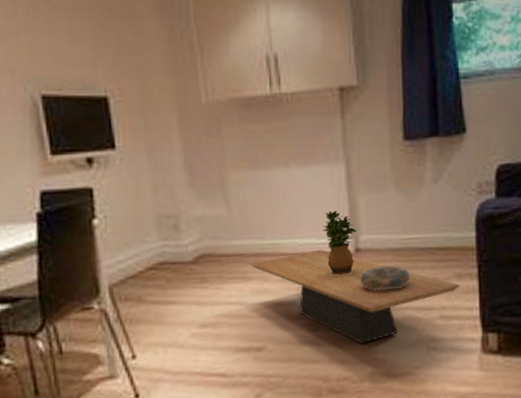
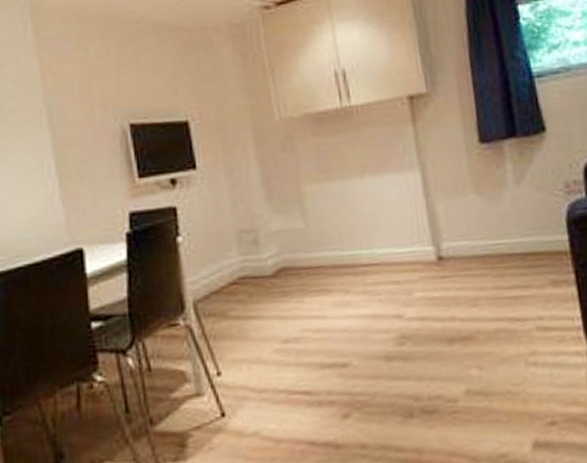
coffee table: present [251,249,461,343] -> none [331,259,557,358]
potted plant: present [322,210,357,276] -> none [401,218,439,286]
decorative bowl: present [359,265,411,291] -> none [444,273,501,301]

